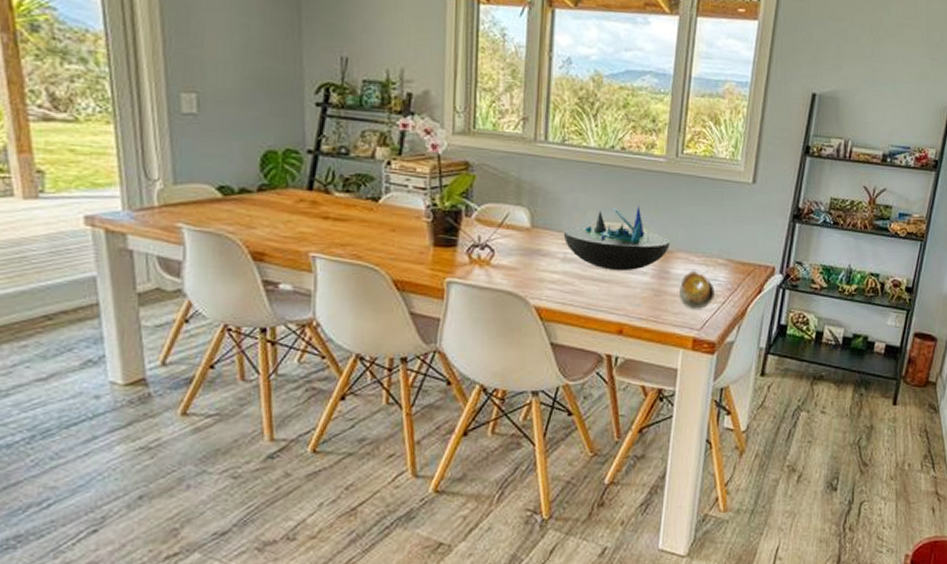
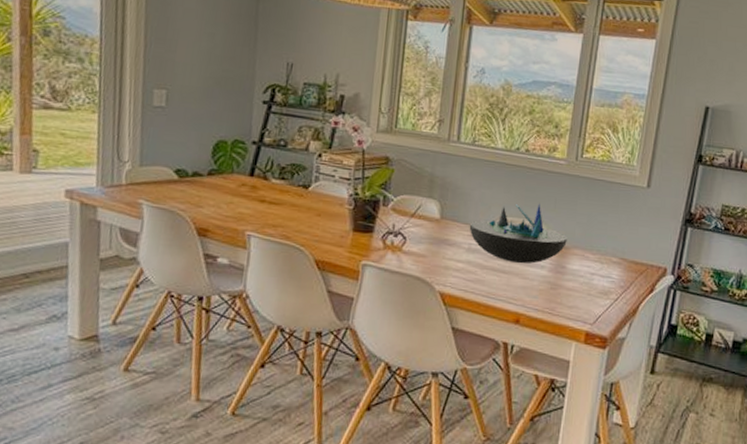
jar: present [679,271,715,309] -> none [574,267,608,304]

